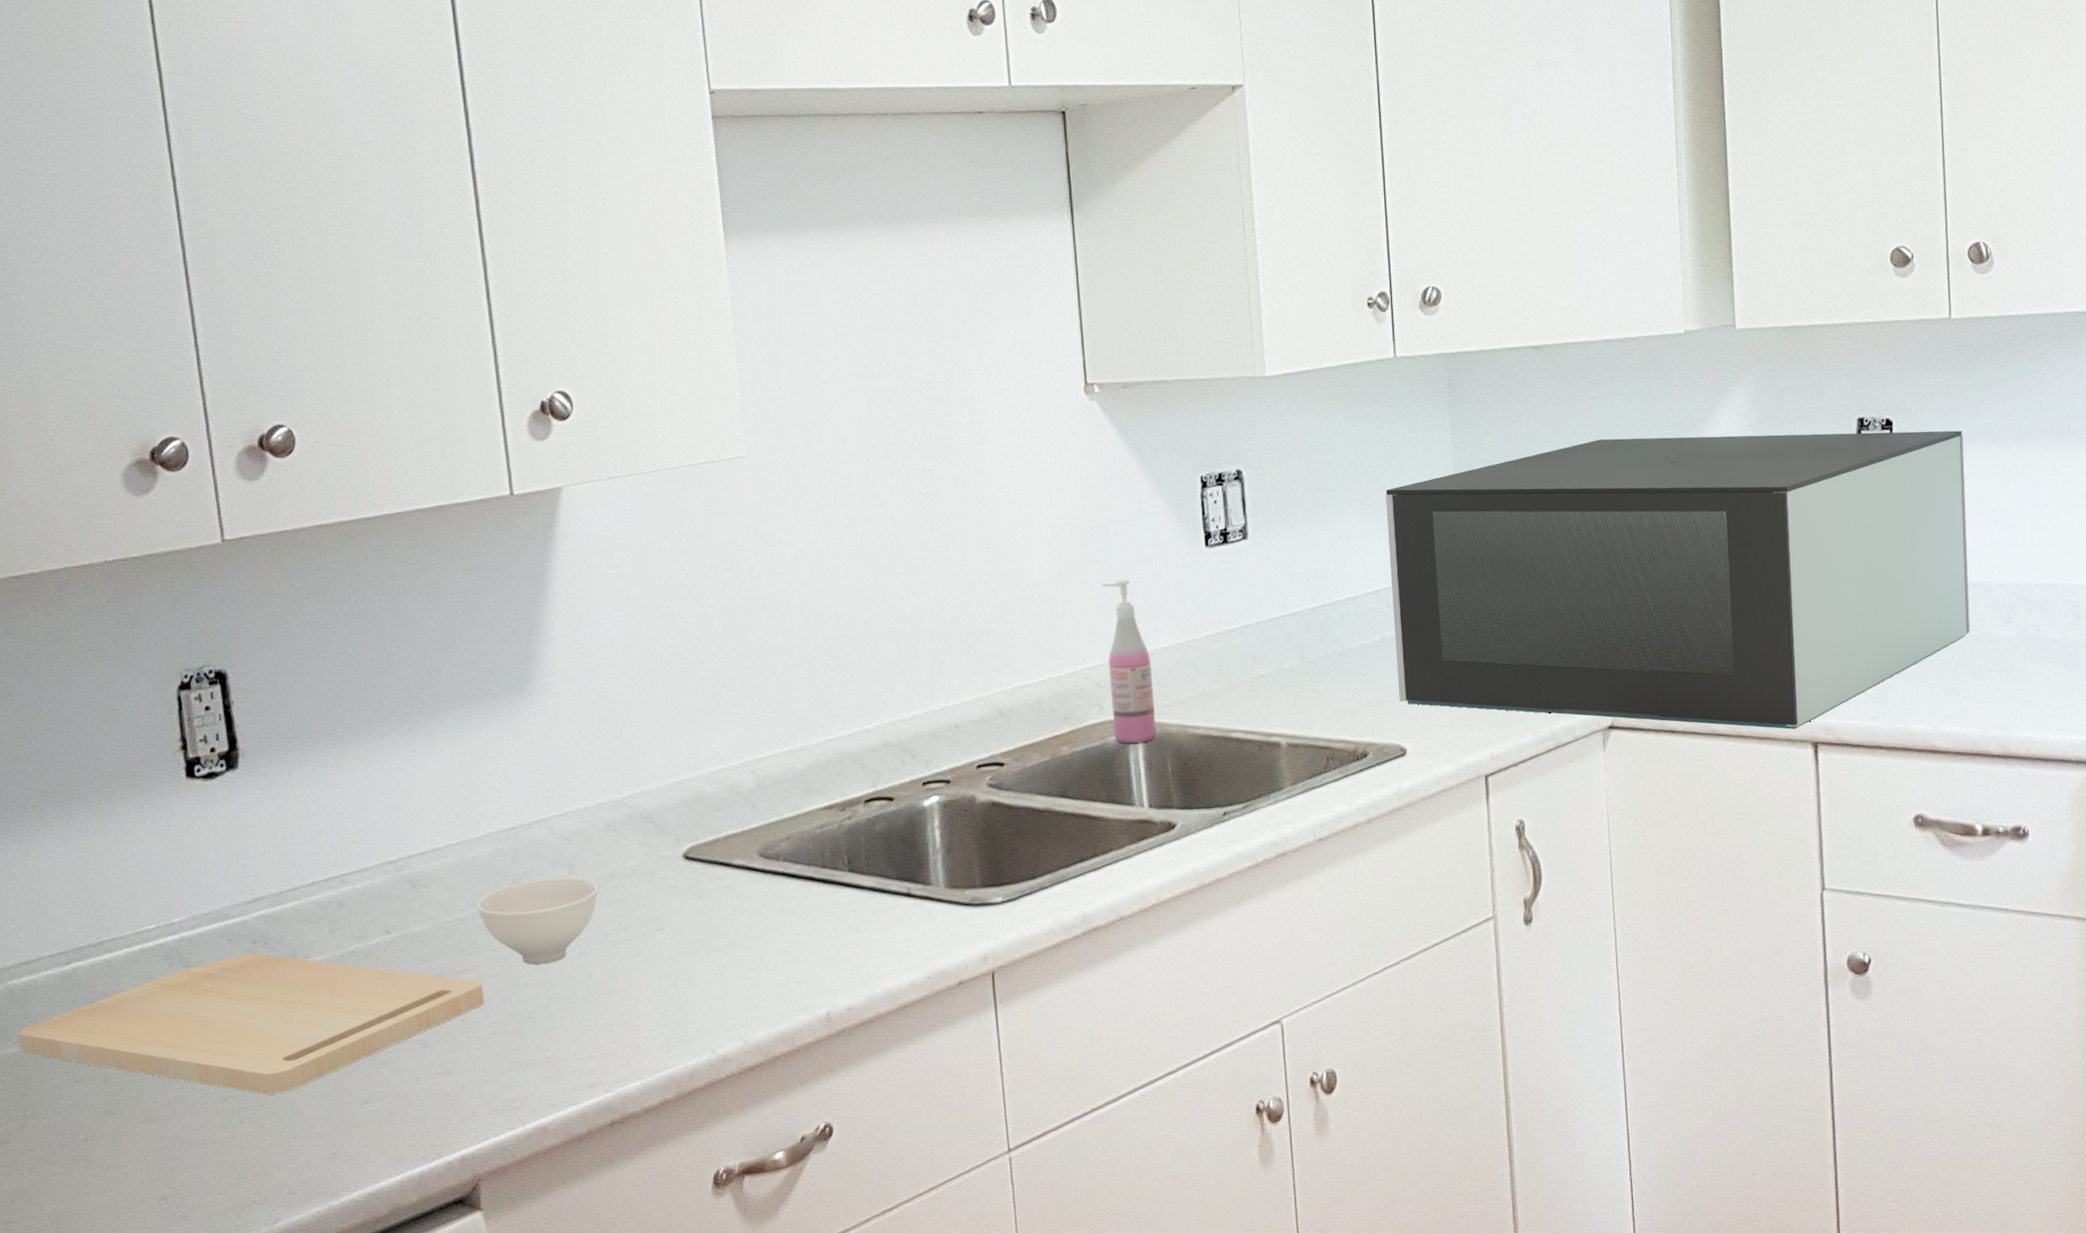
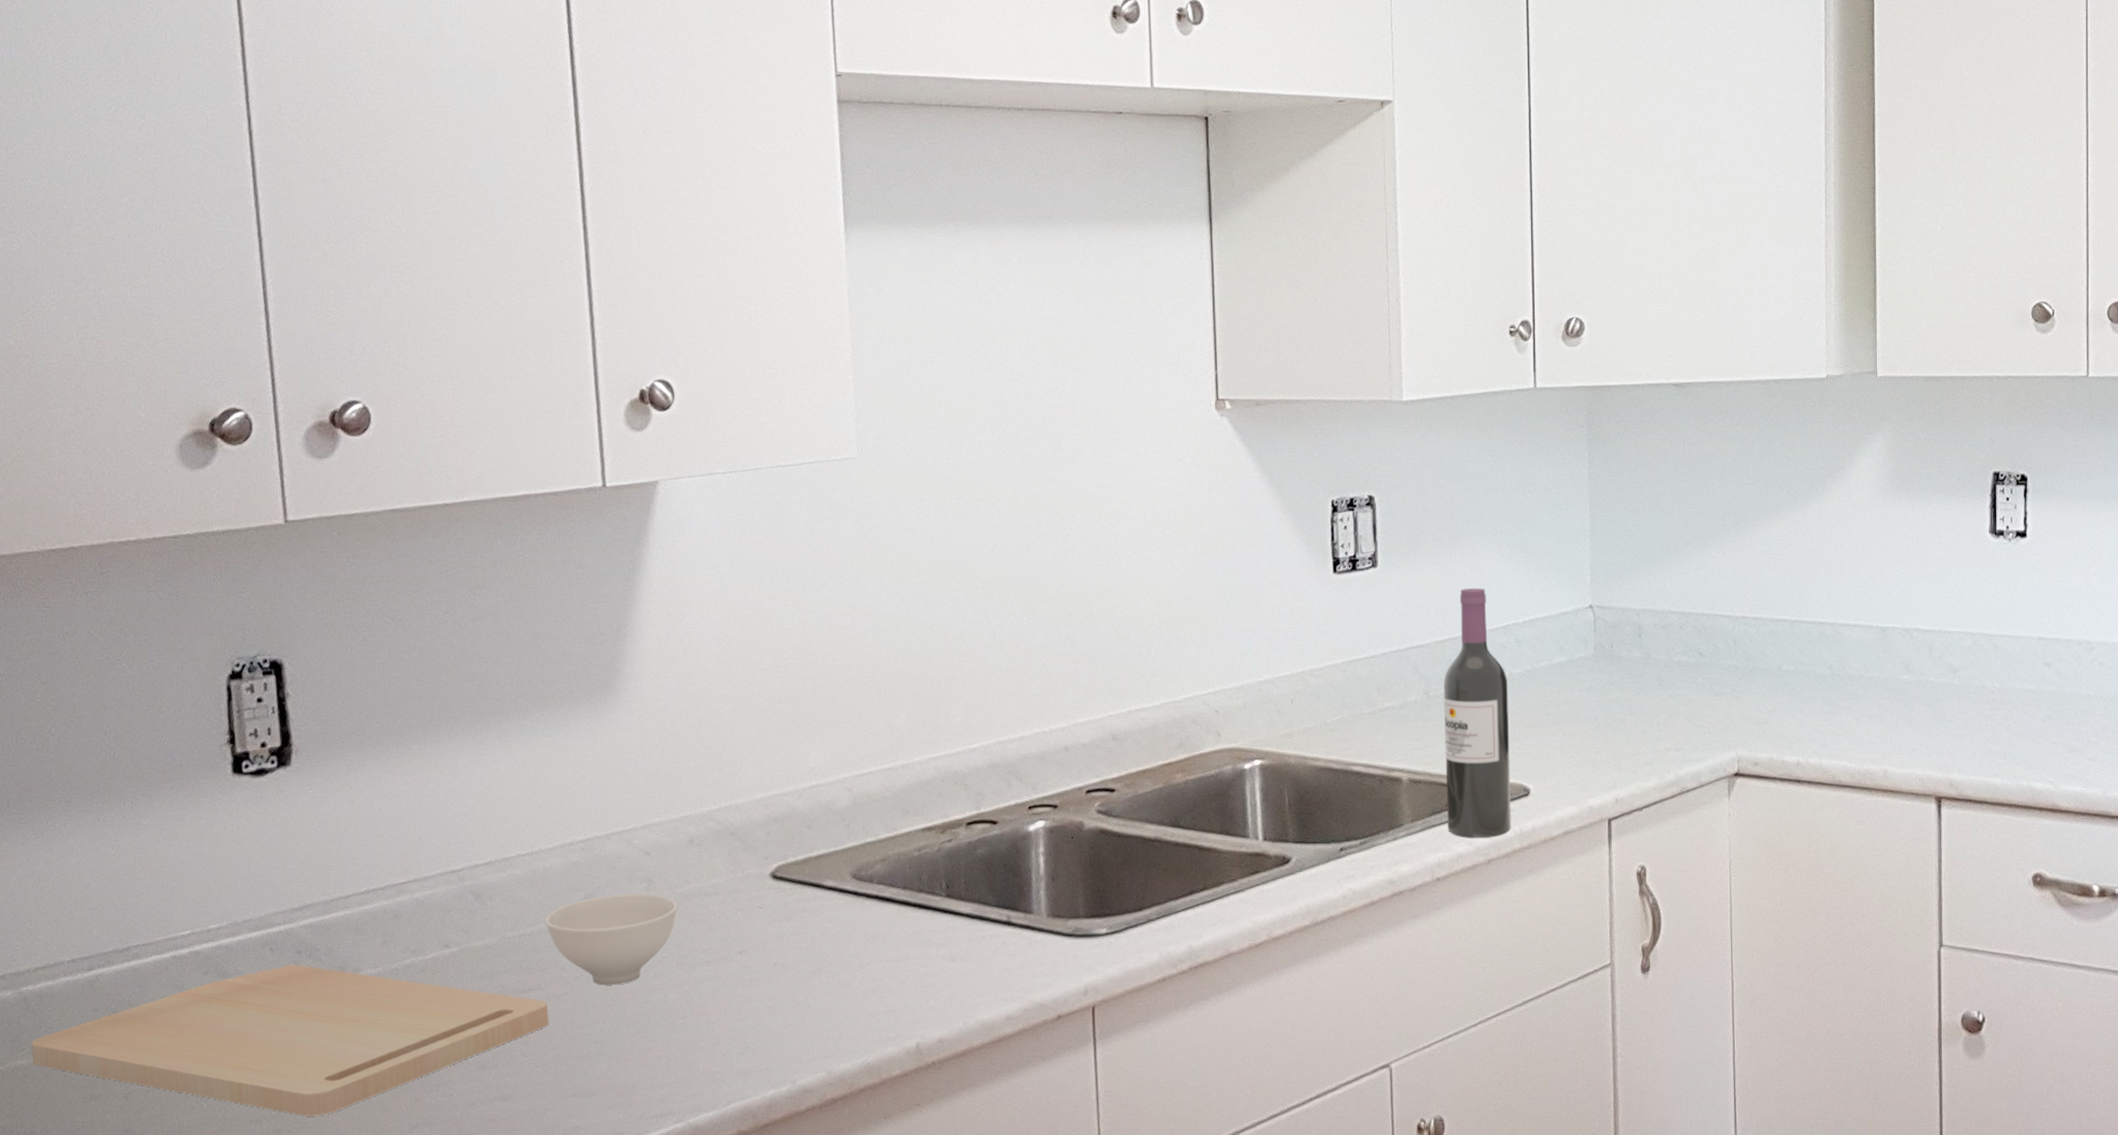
soap dispenser: present [1101,579,1157,743] -> none [1224,603,1275,773]
wine bottle: none [1317,555,1390,800] -> present [1444,587,1511,839]
microwave: present [1385,430,1971,730] -> none [1519,481,2096,783]

